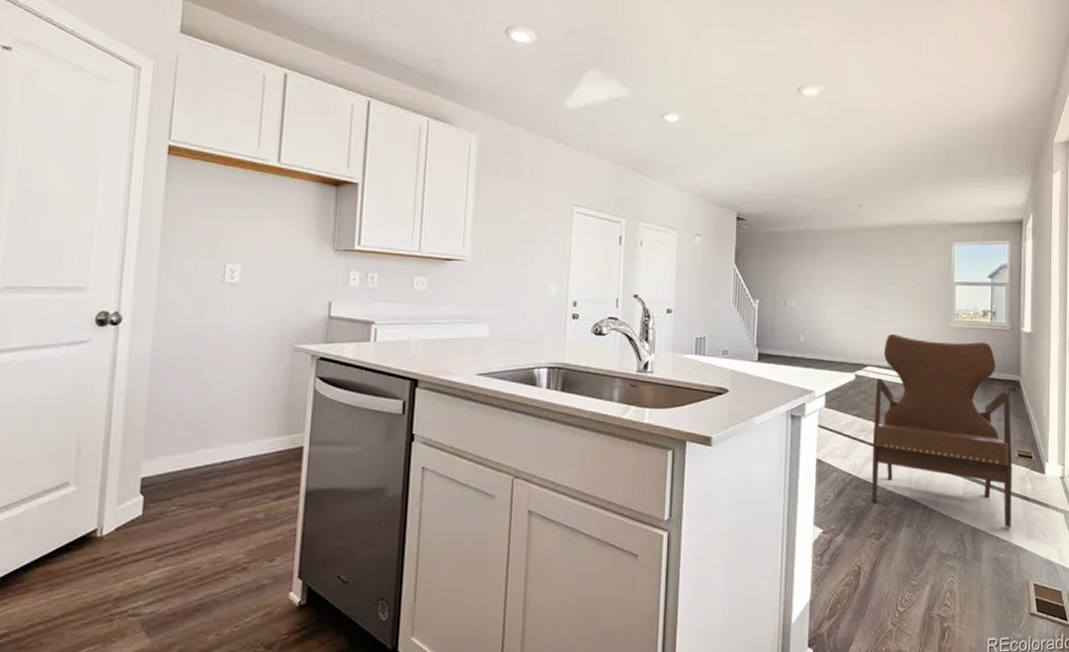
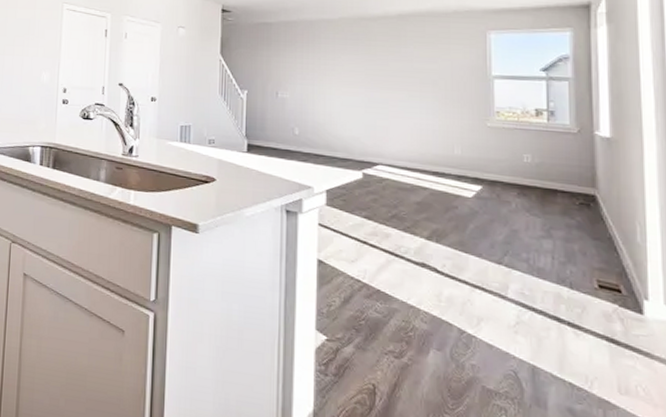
armchair: present [871,334,1013,528] -> none [387,131,592,375]

